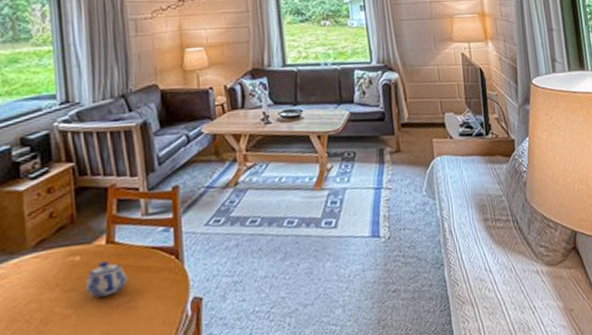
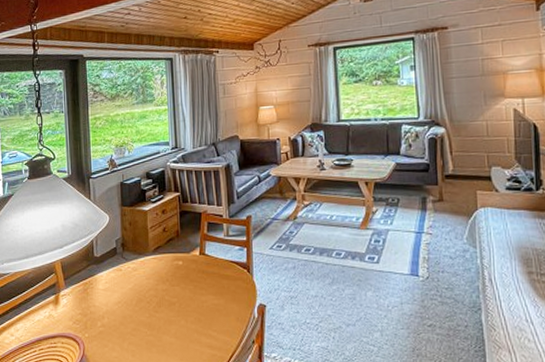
teapot: present [84,260,128,298] -> none [185,267,213,293]

